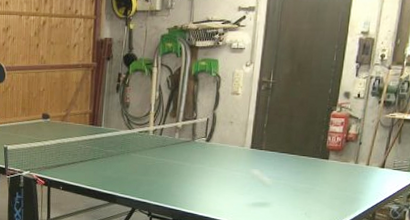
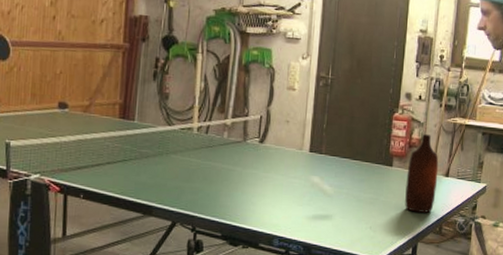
bottle: none [339,129,375,201] -> present [405,134,439,213]

